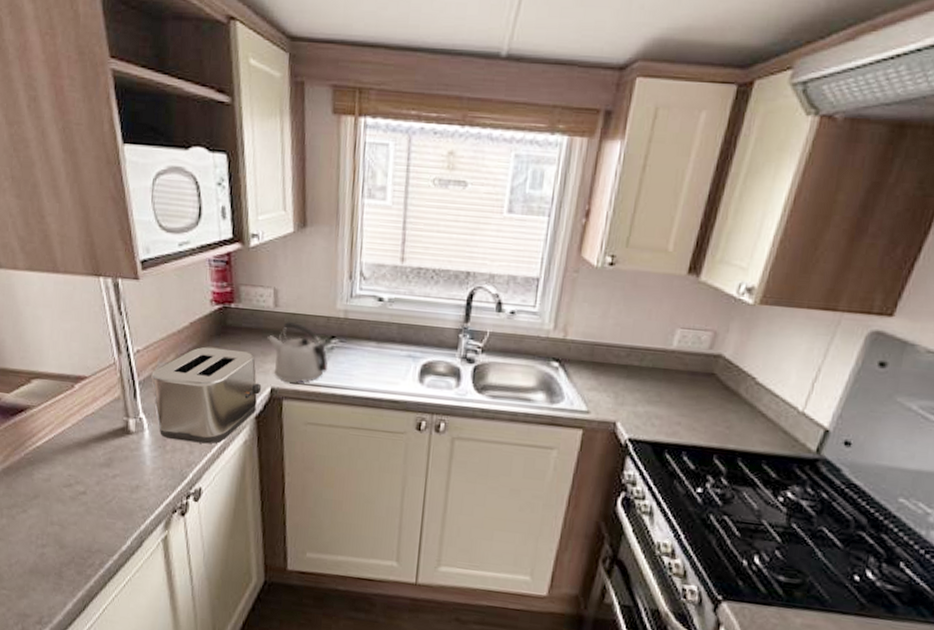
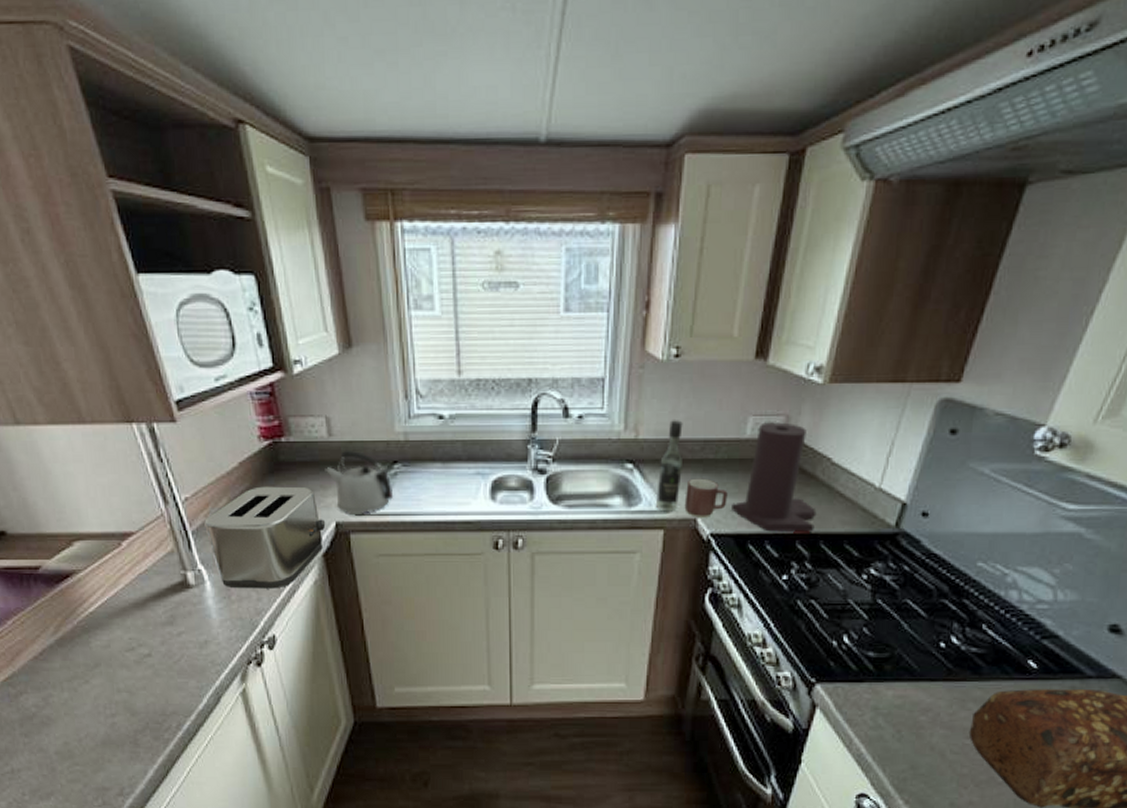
bottle: none [578,325,611,413] -> present [656,420,684,512]
mug: none [605,382,649,423] -> present [684,478,728,517]
paper towel: none [650,335,737,448] -> present [730,421,817,532]

